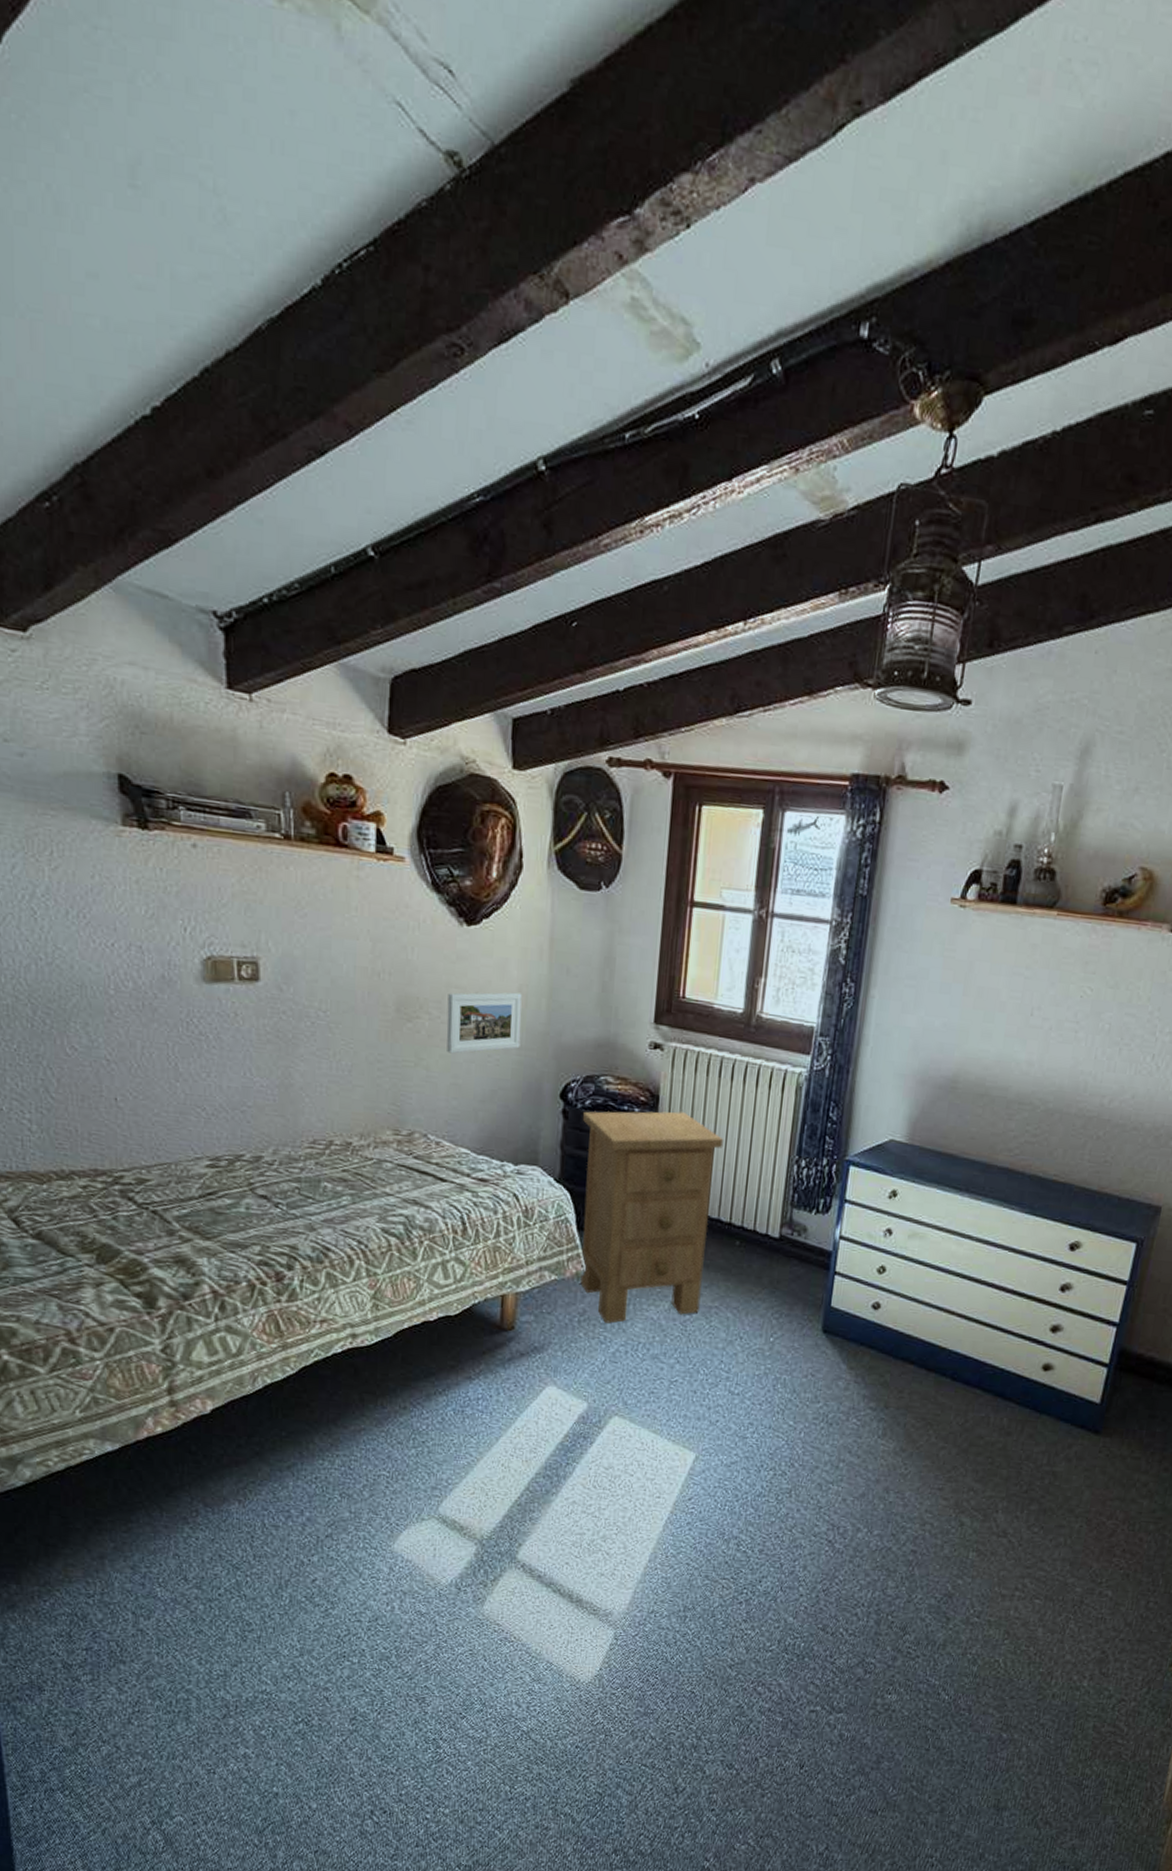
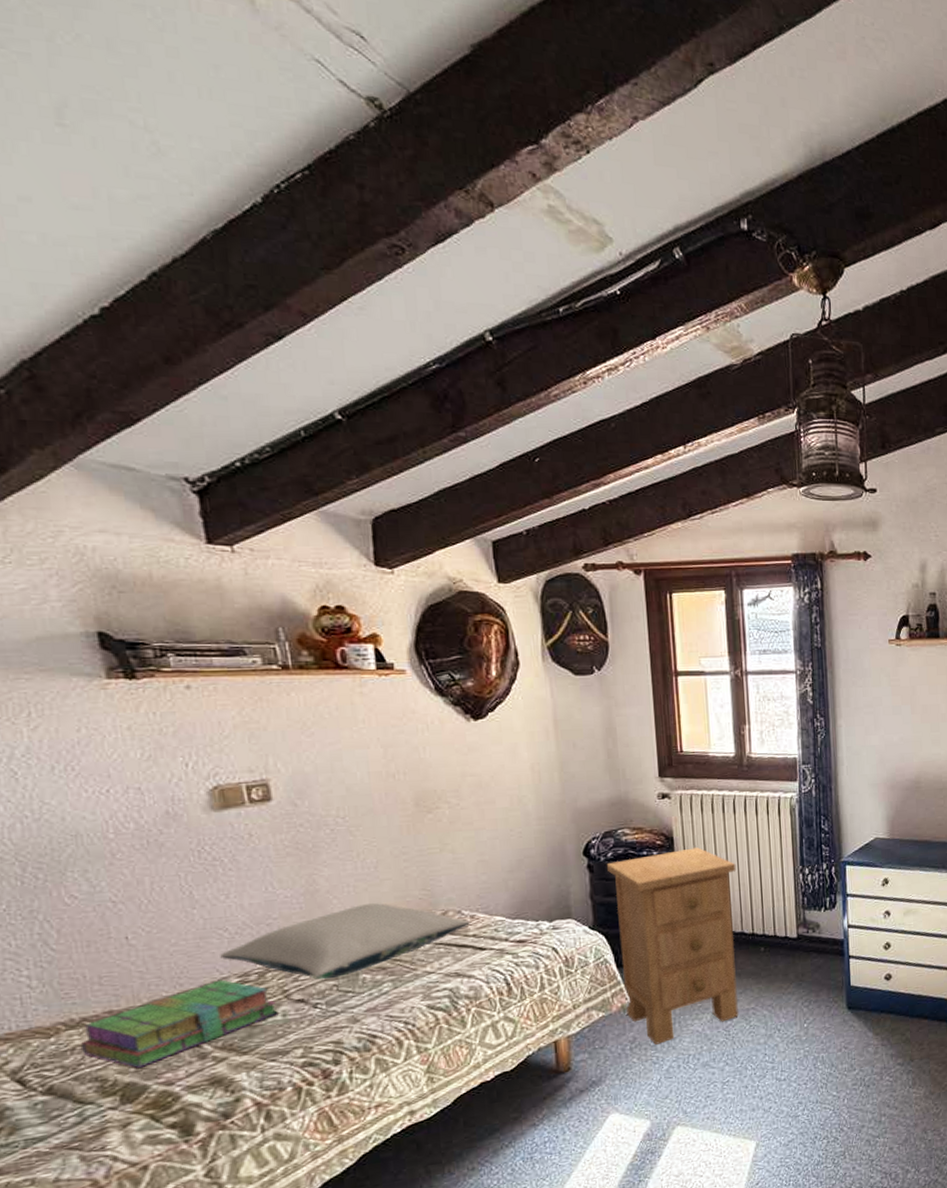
stack of books: none [69,1159,242,1231] -> present [81,979,279,1068]
pillow: none [196,1108,436,1181] -> present [220,903,471,979]
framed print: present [446,992,522,1054] -> none [464,771,540,835]

